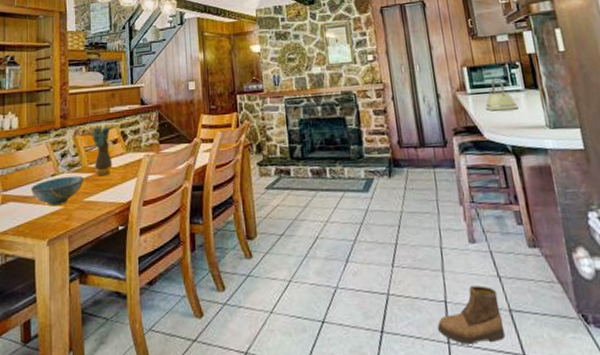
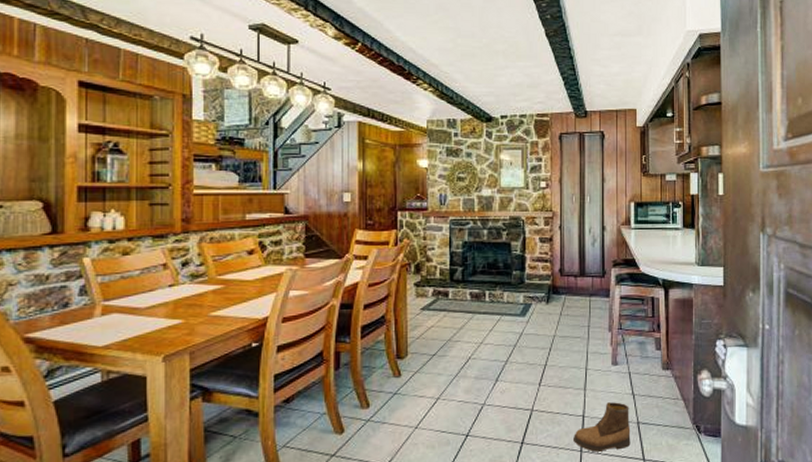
decorative bowl: present [31,175,84,206] -> none [142,287,211,320]
vase: present [91,125,113,177] -> none [221,233,248,289]
kettle: present [485,77,519,111] -> none [646,215,674,246]

